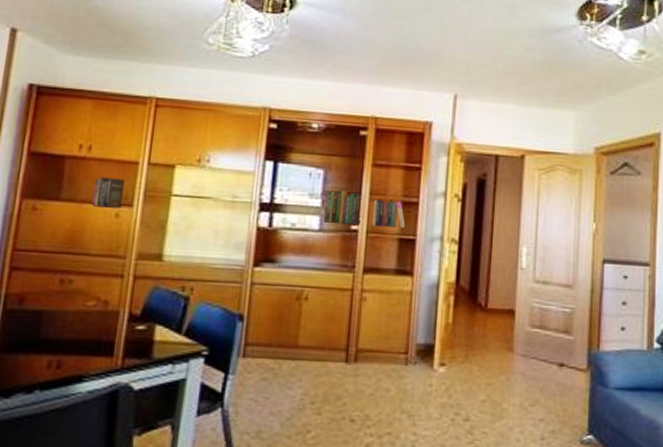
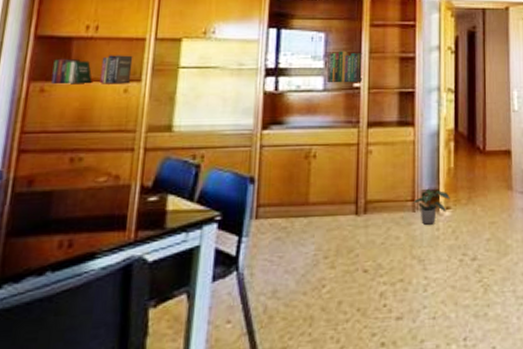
books: none [43,176,84,206] -> present [51,58,92,85]
books: present [372,199,406,229] -> none [374,57,405,83]
potted plant: none [406,342,446,380] -> present [413,188,450,225]

